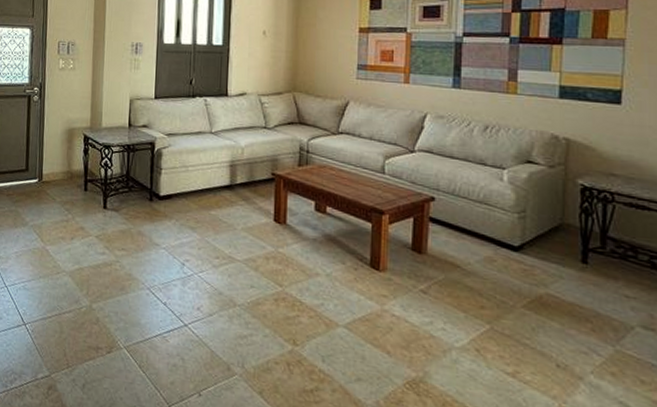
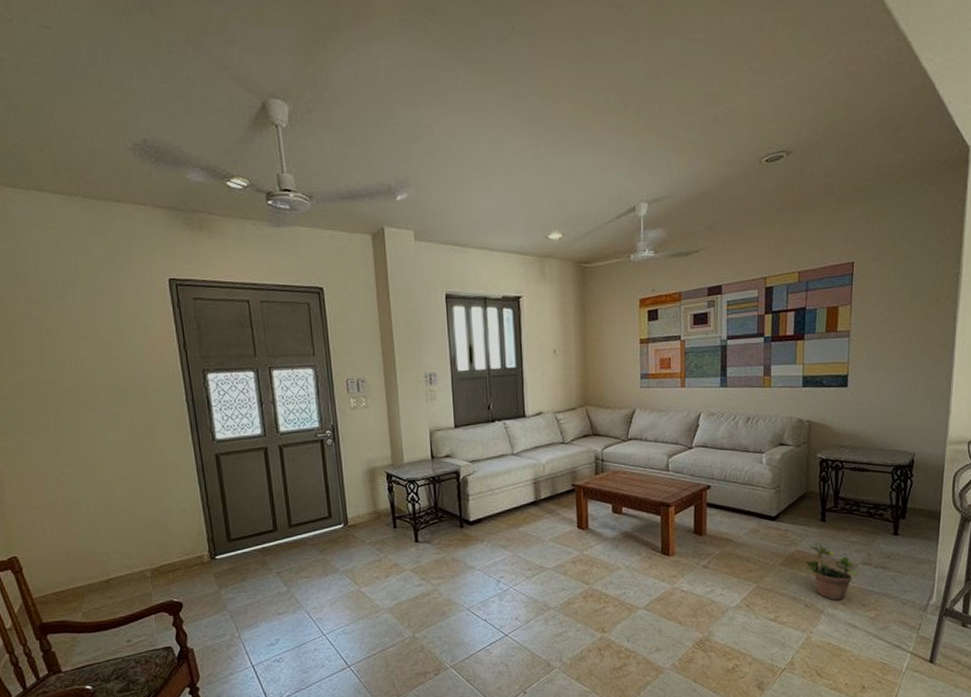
potted plant: none [555,287,637,369] -> present [803,541,859,601]

